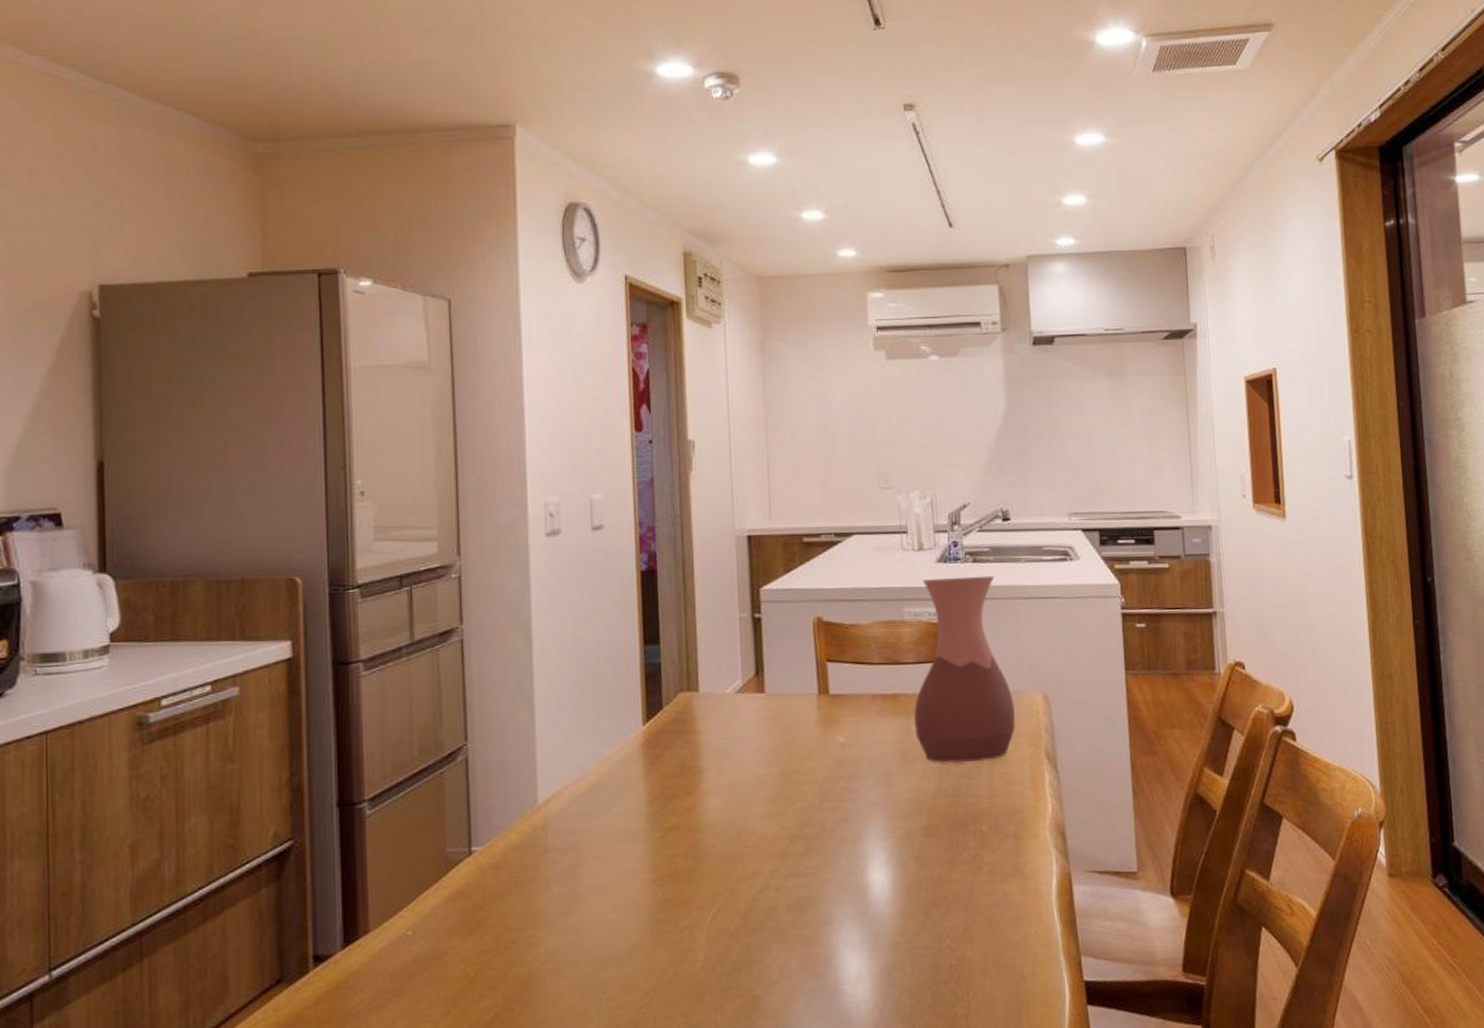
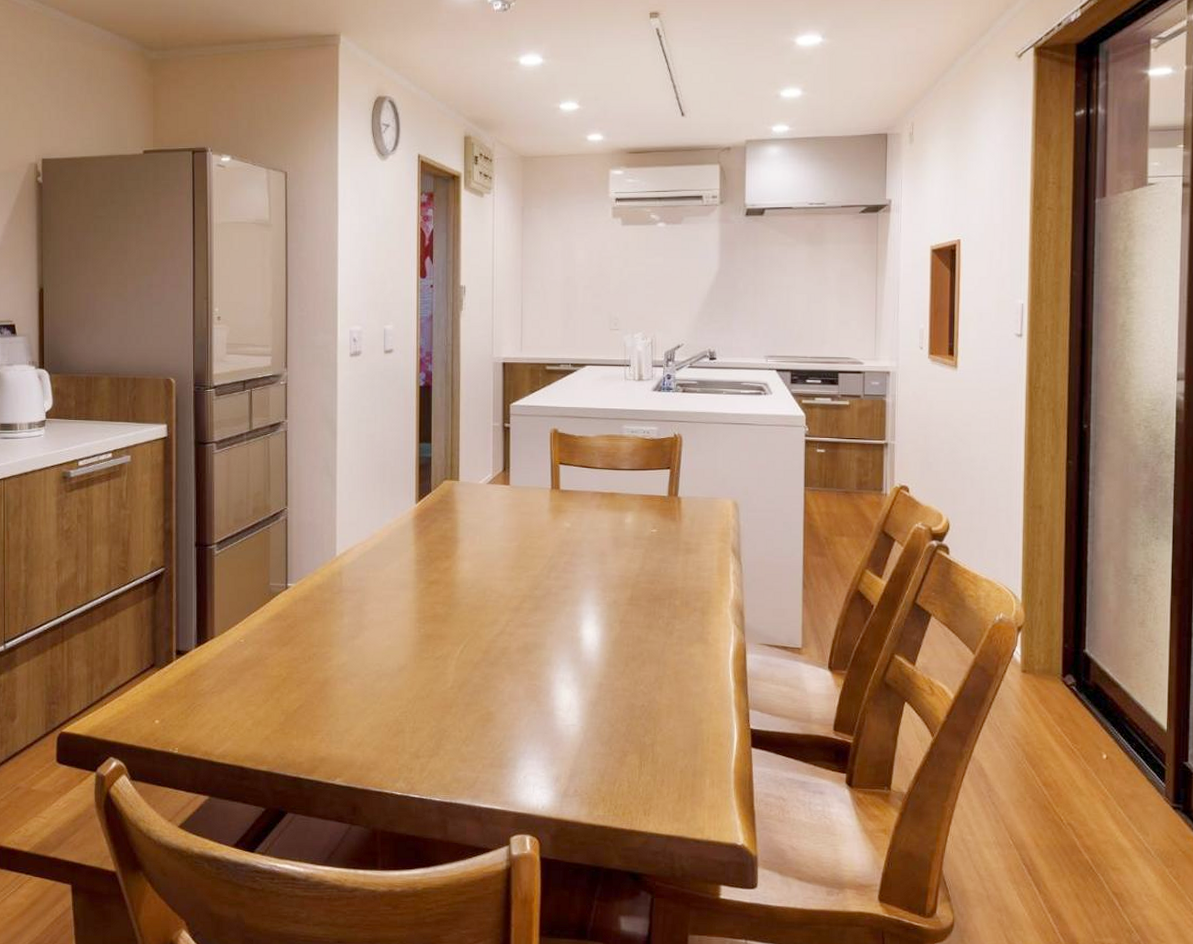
vase: present [913,575,1015,763] -> none [625,403,708,550]

